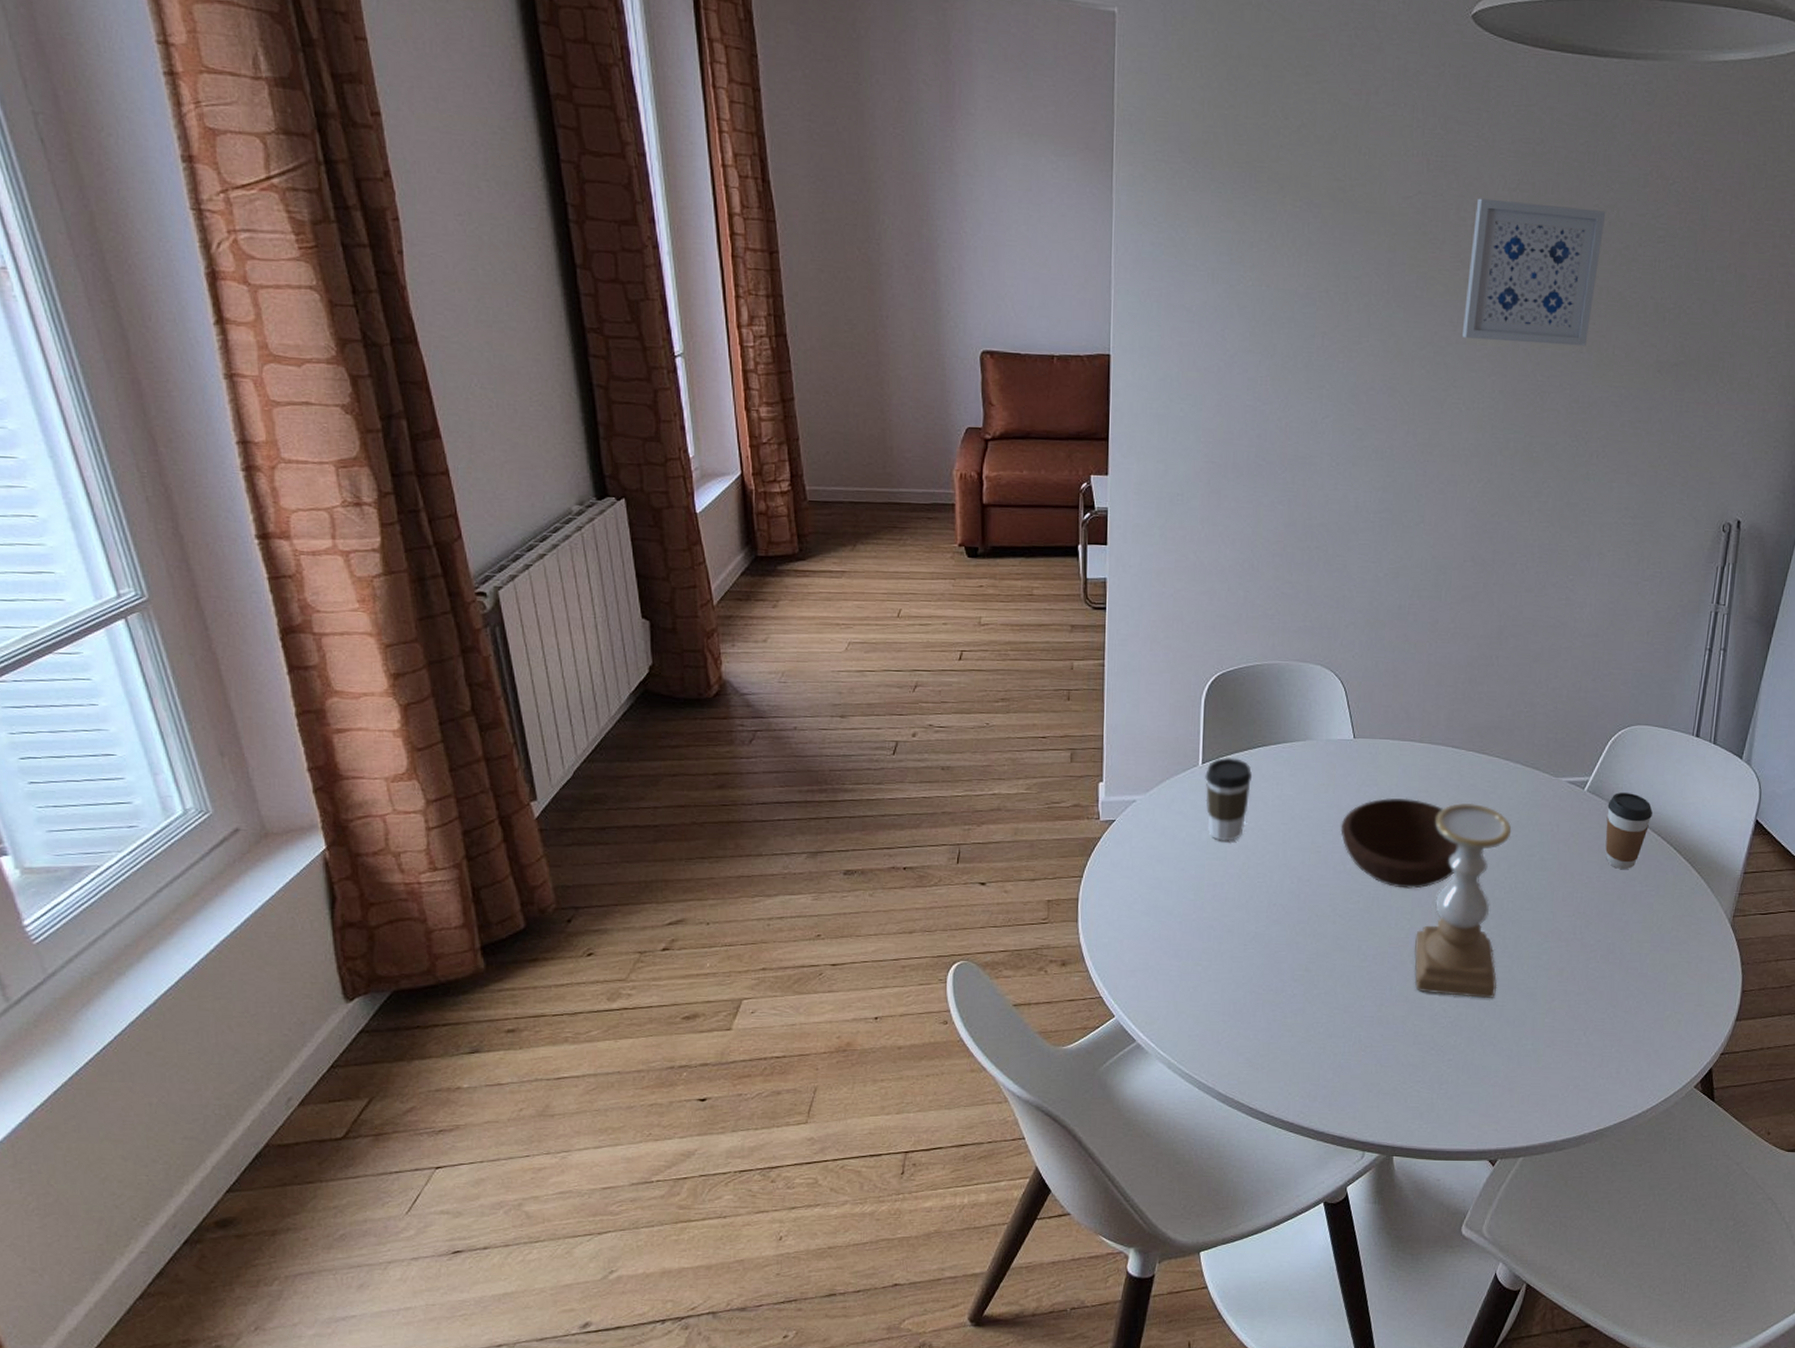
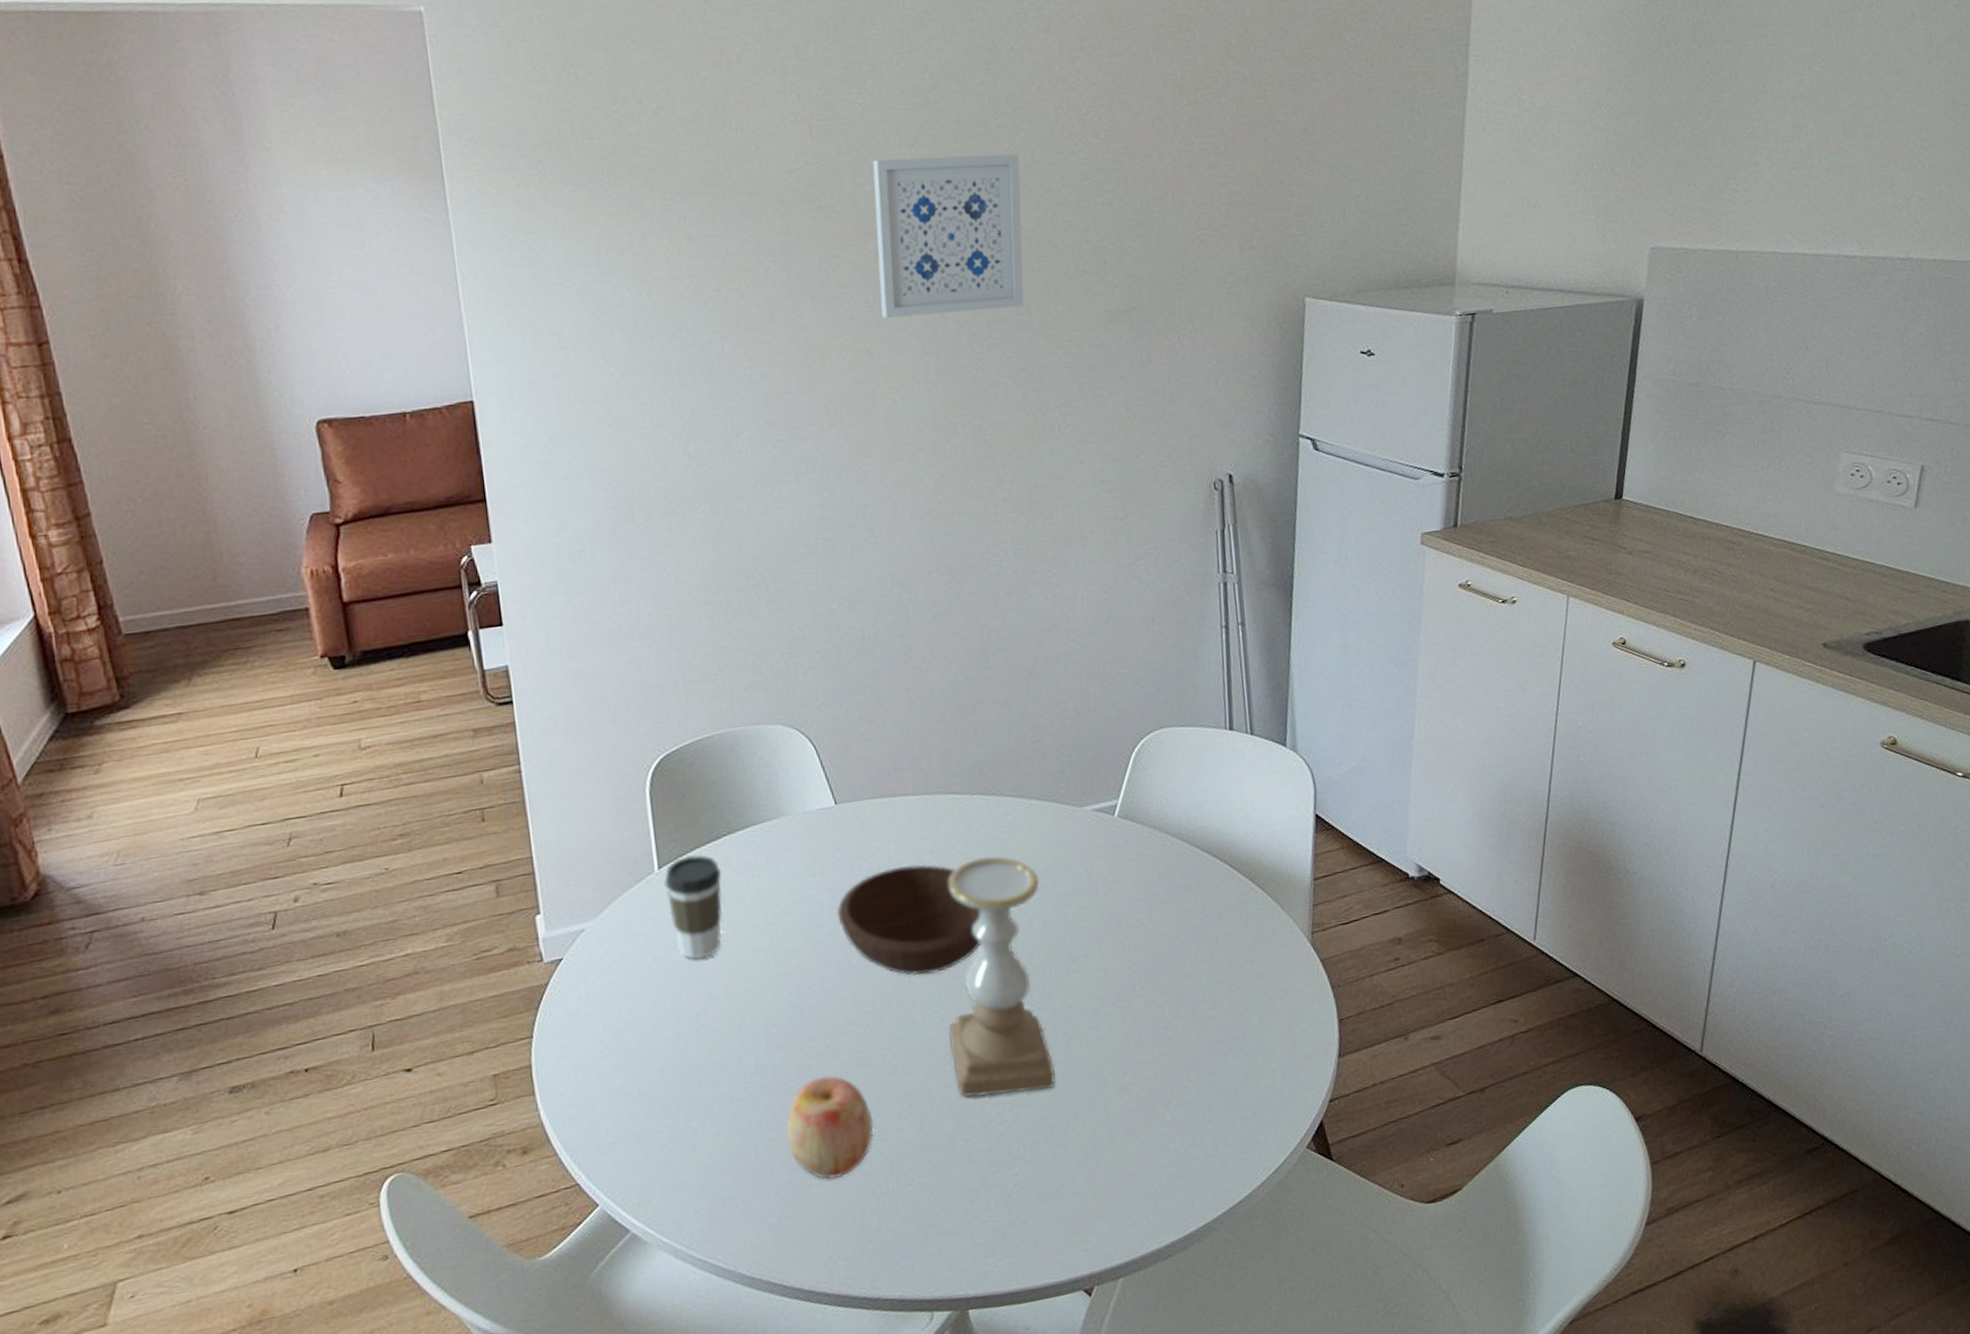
apple: none [1270,952,1342,1034] -> present [786,1075,874,1180]
coffee cup: present [1605,792,1652,870] -> none [1144,809,1197,903]

